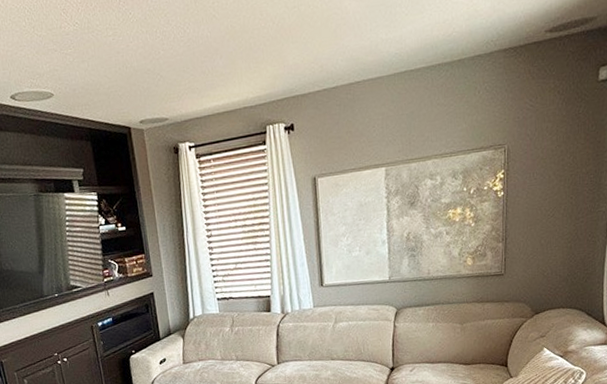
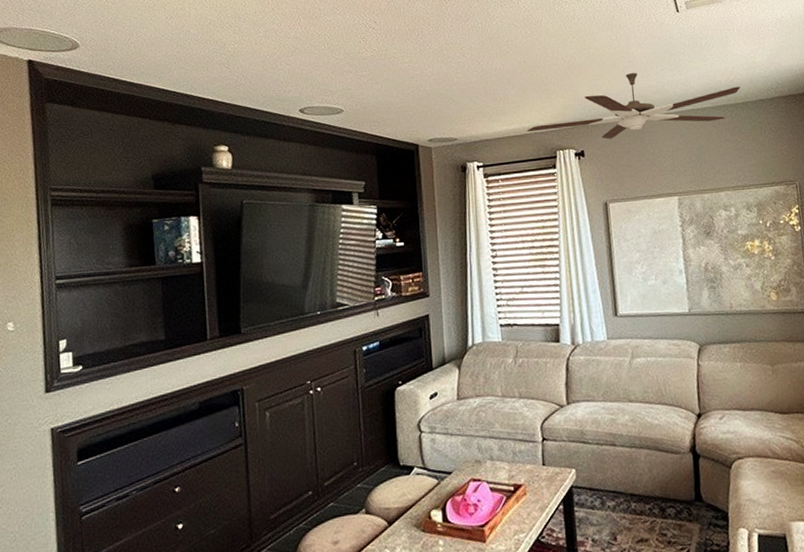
ceiling fan: none [236,32,459,110] -> present [527,73,741,139]

